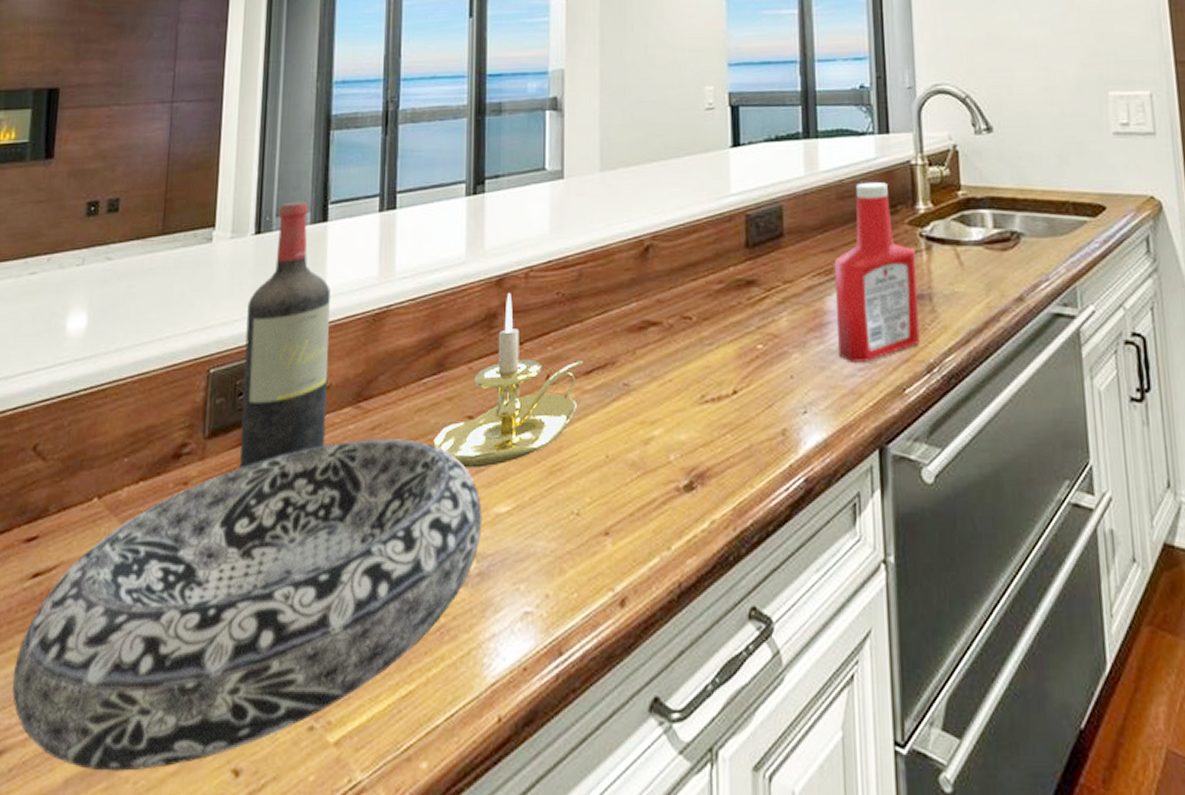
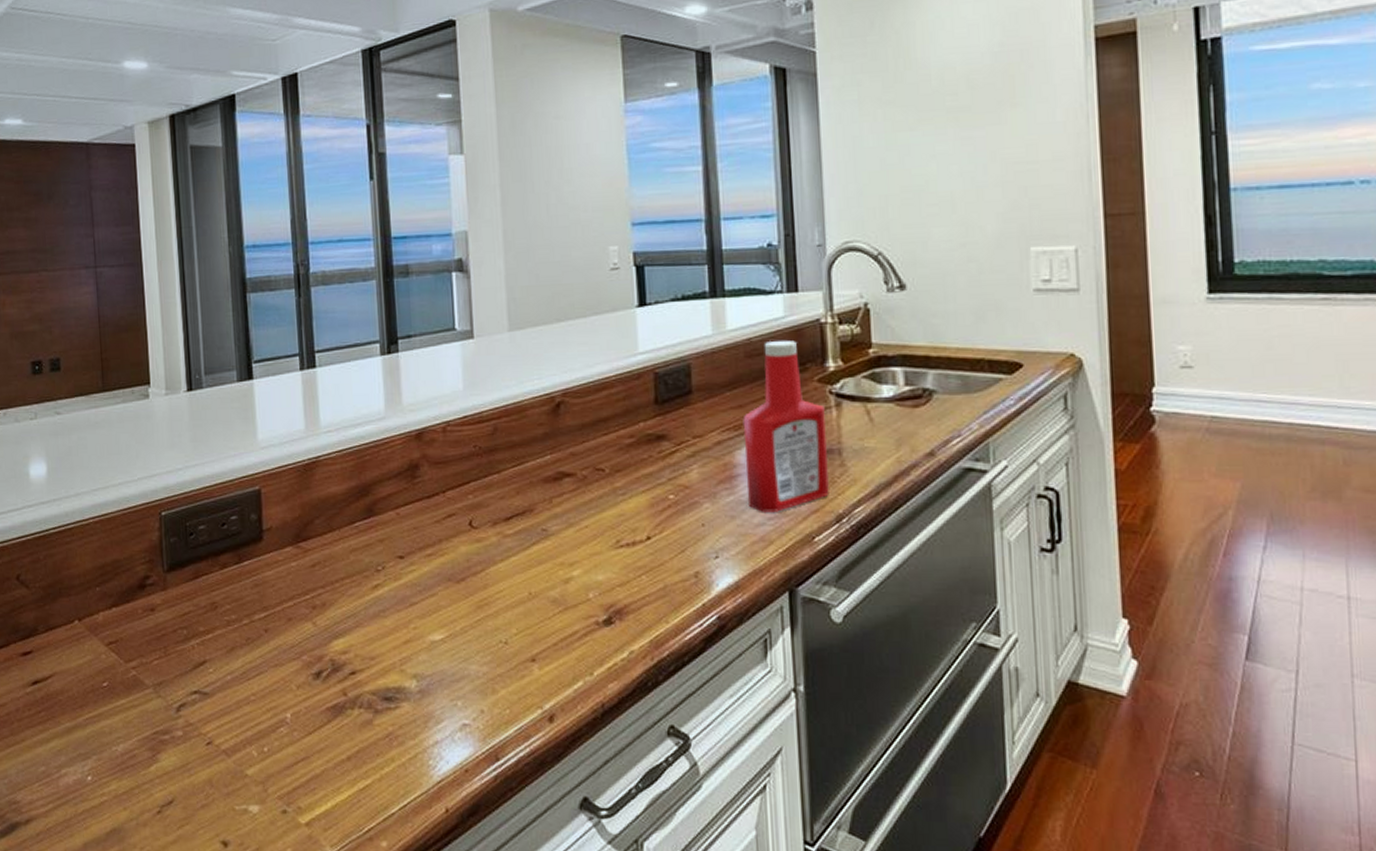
decorative bowl: present [12,439,482,771] -> none [28,575,420,839]
wine bottle: present [239,201,330,469] -> none [188,360,272,598]
candle holder: present [433,292,584,468] -> none [369,445,504,601]

